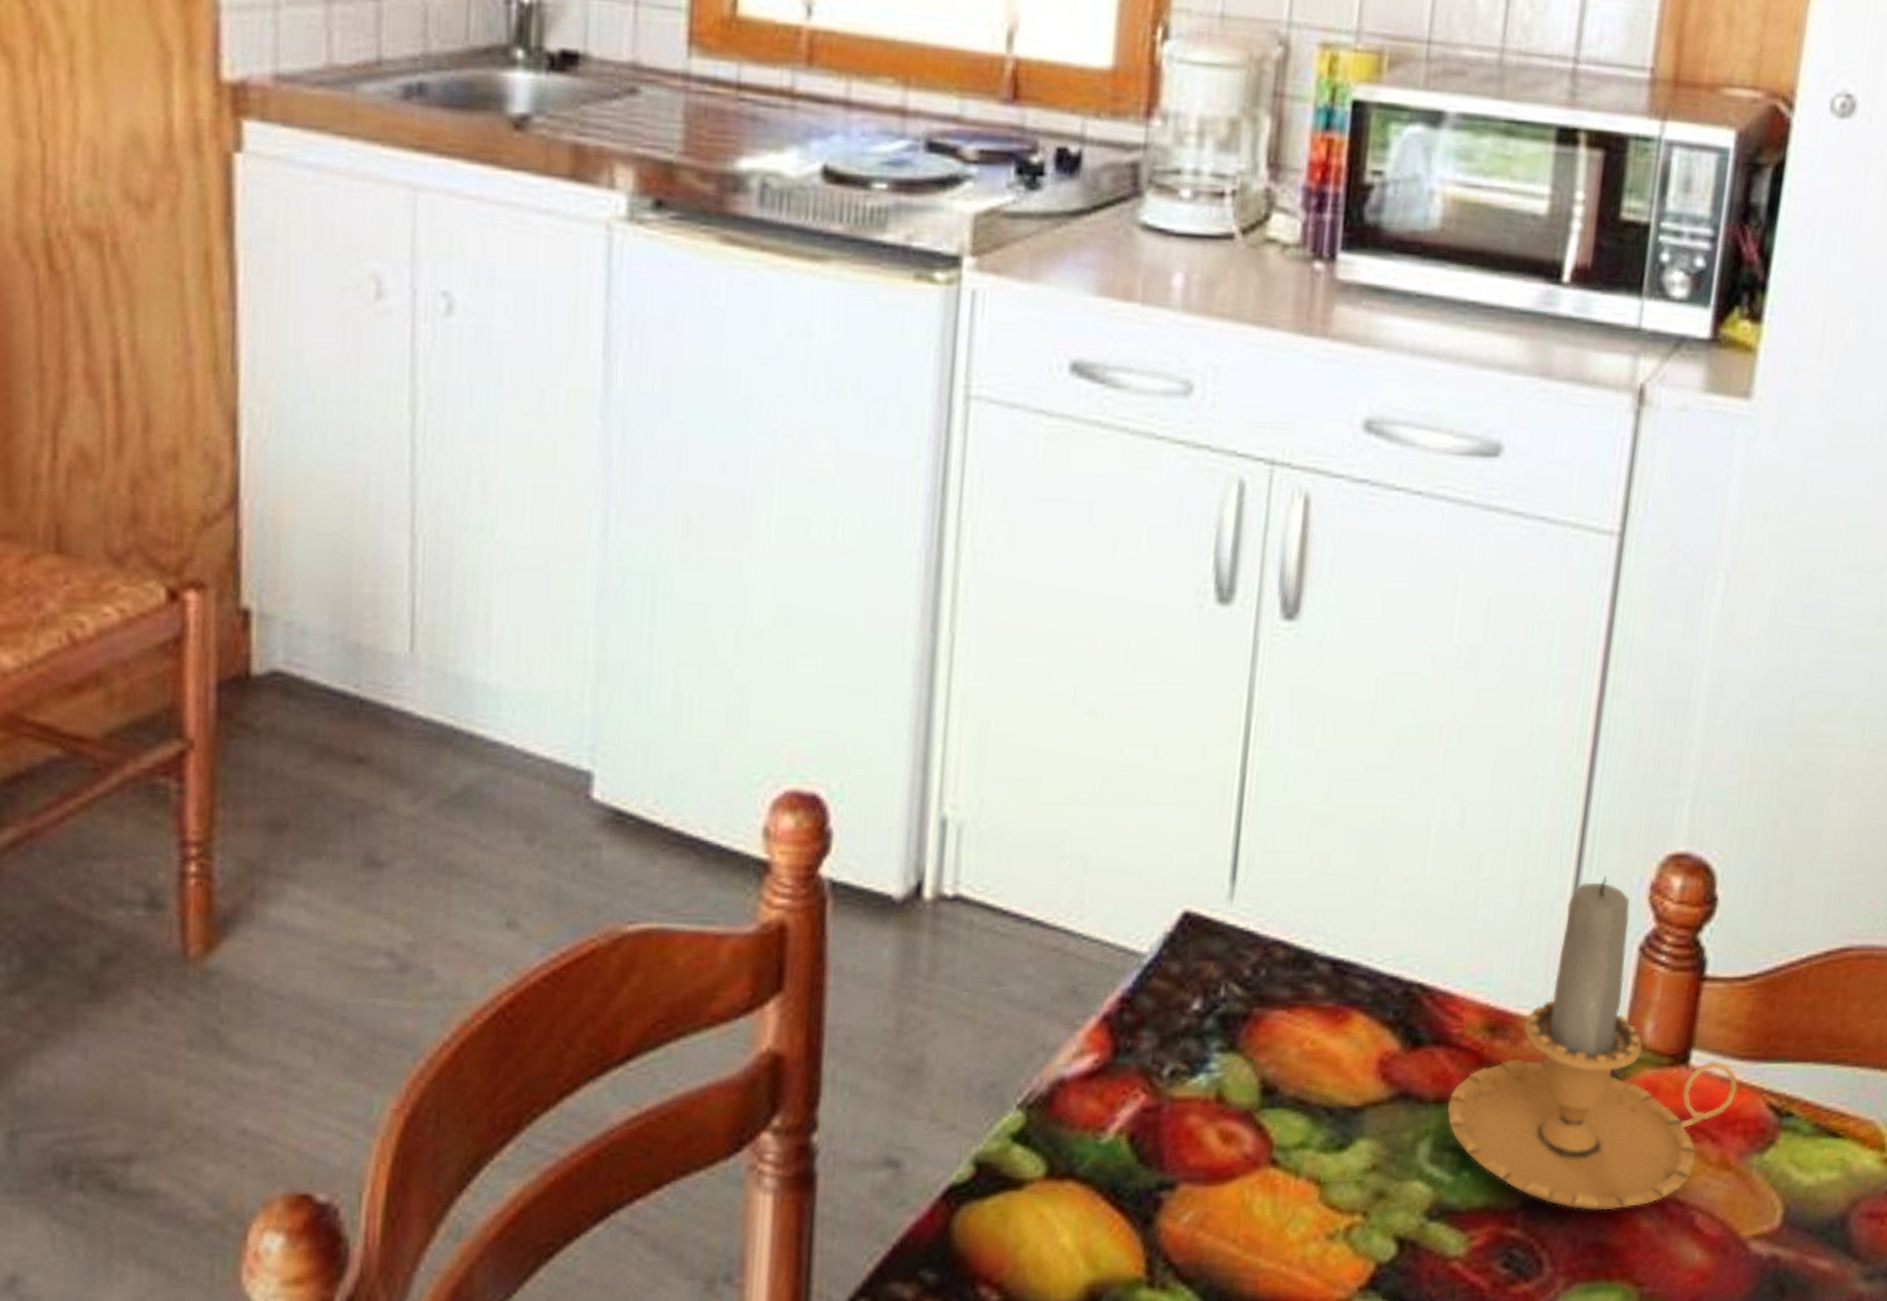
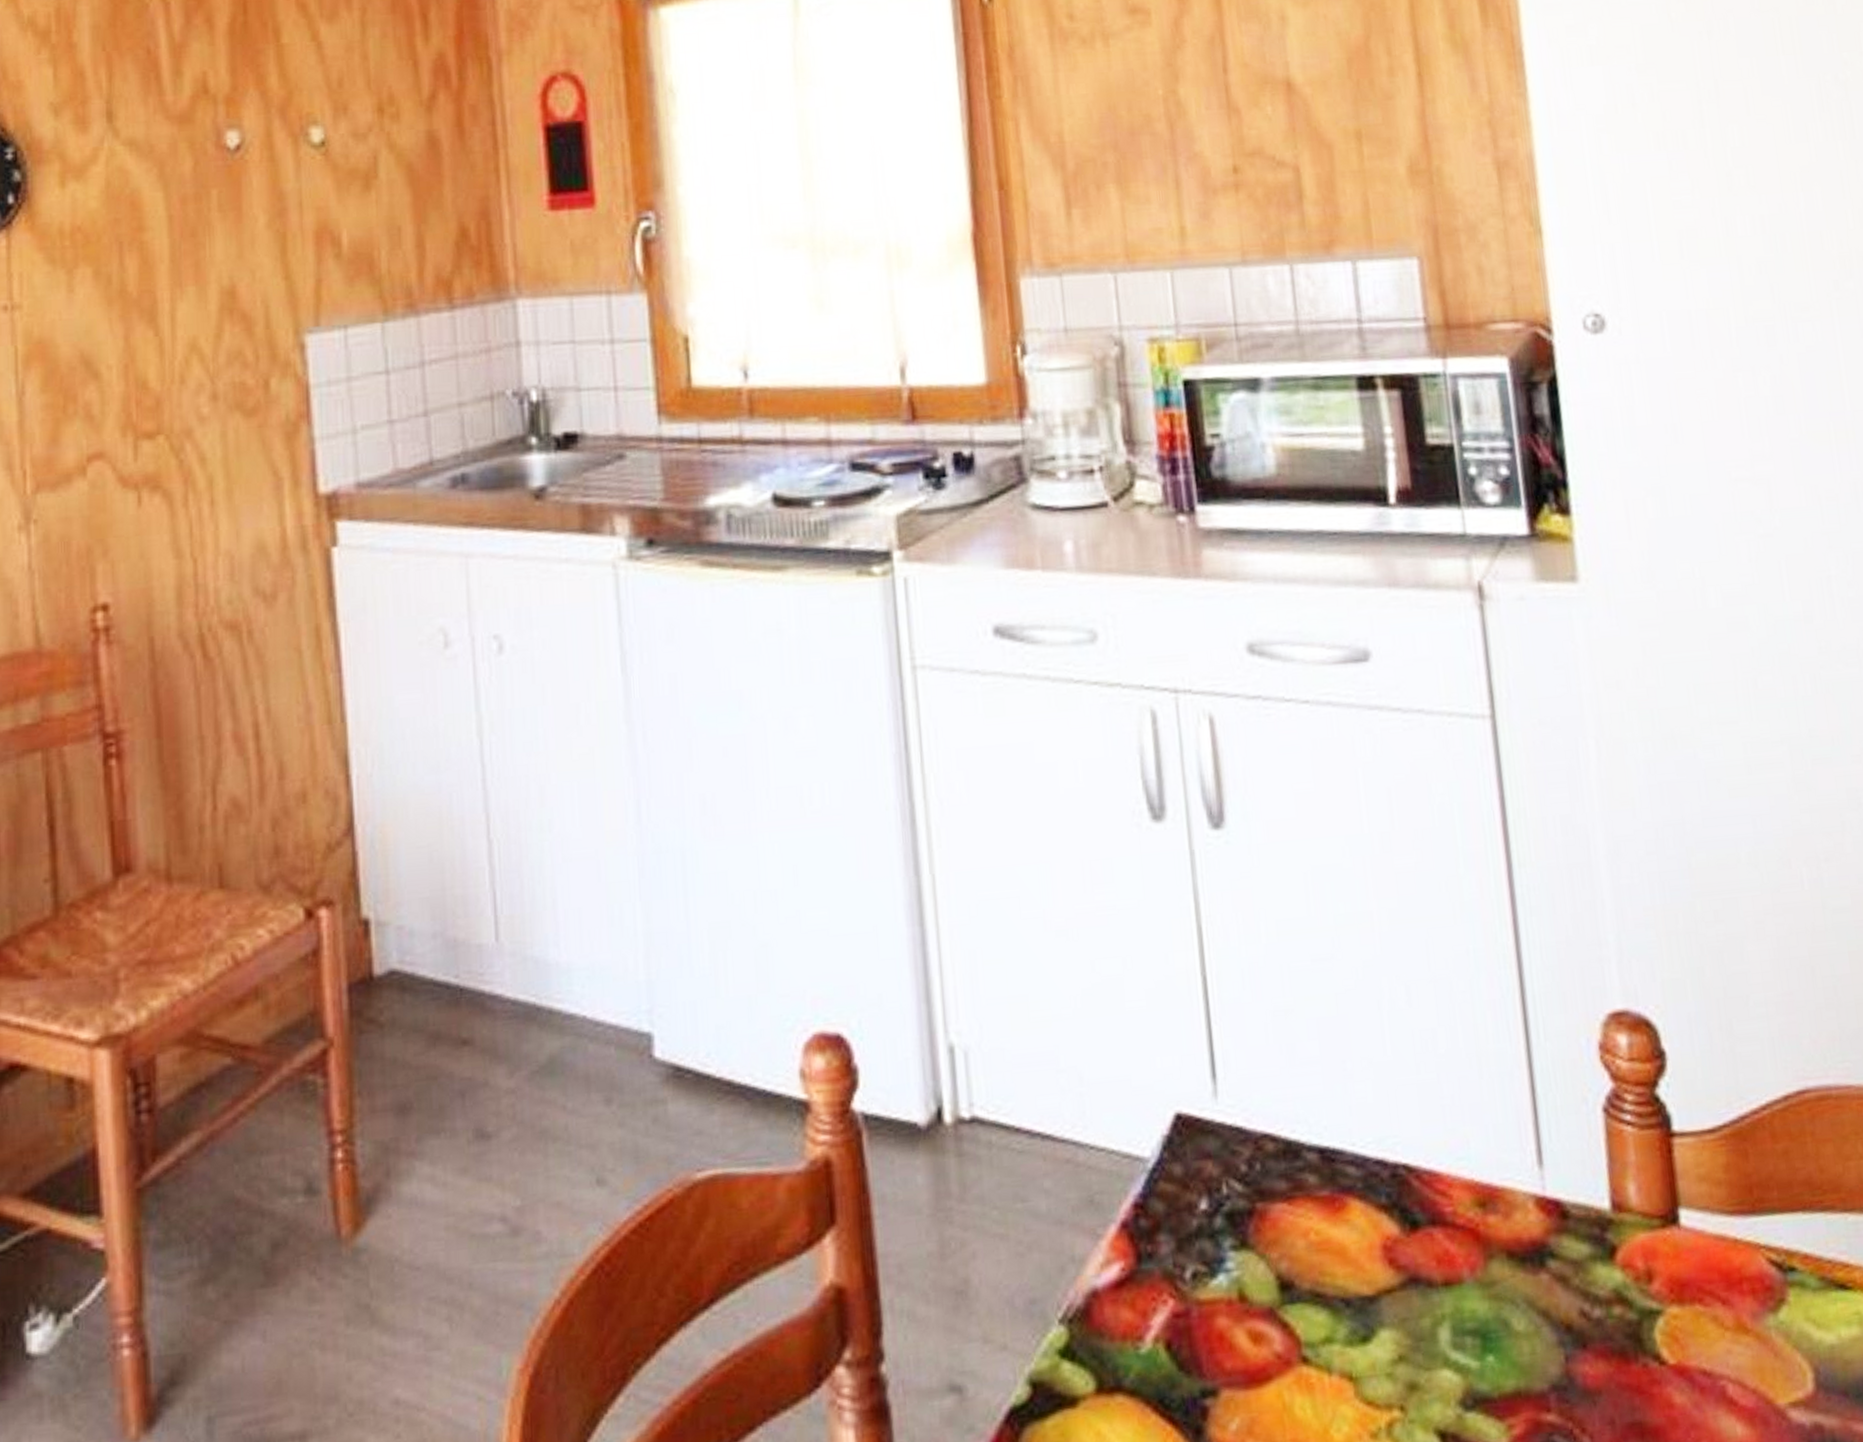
candle: present [1447,876,1739,1211] -> none [1456,1040,1735,1389]

